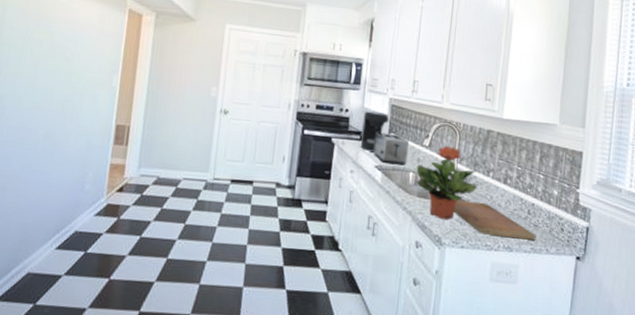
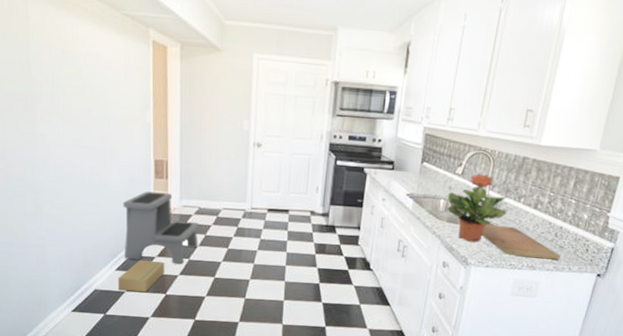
box: none [55,236,113,277] -> present [118,259,165,293]
step stool: none [67,157,156,242] -> present [123,190,199,264]
coffee maker: present [361,111,389,153] -> none [393,141,422,181]
toaster: present [374,132,410,166] -> none [406,161,442,193]

